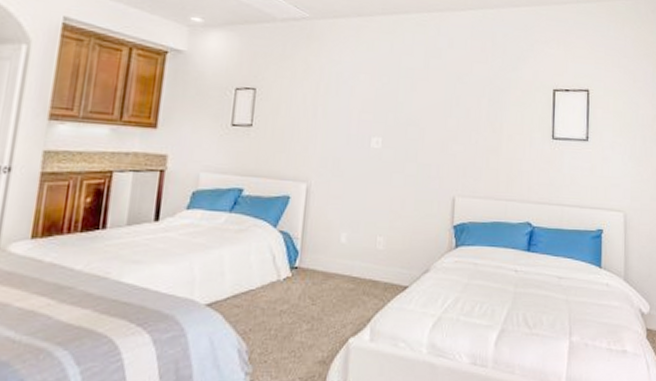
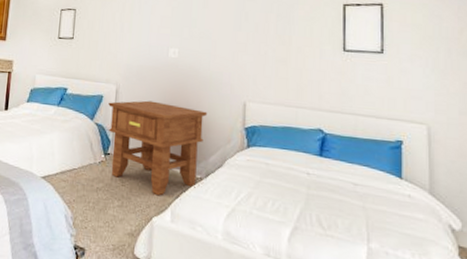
side table: none [296,200,414,312] -> present [108,100,208,196]

